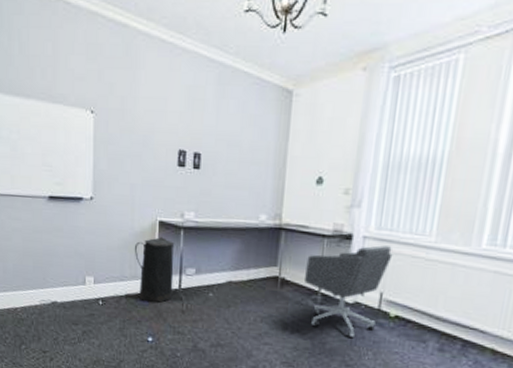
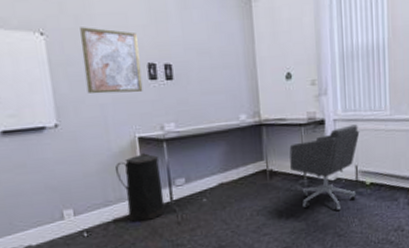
wall art: none [122,108,173,177] -> present [80,27,143,94]

